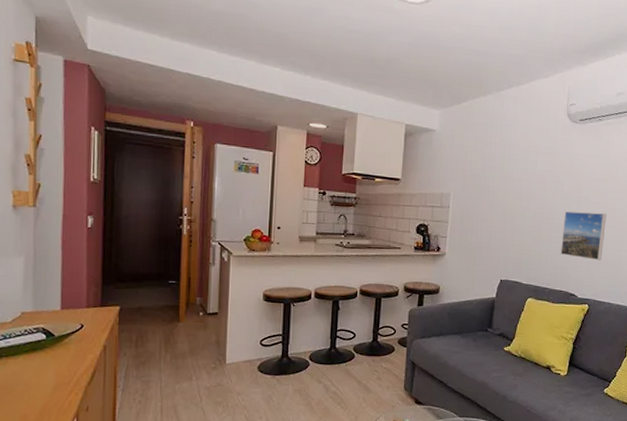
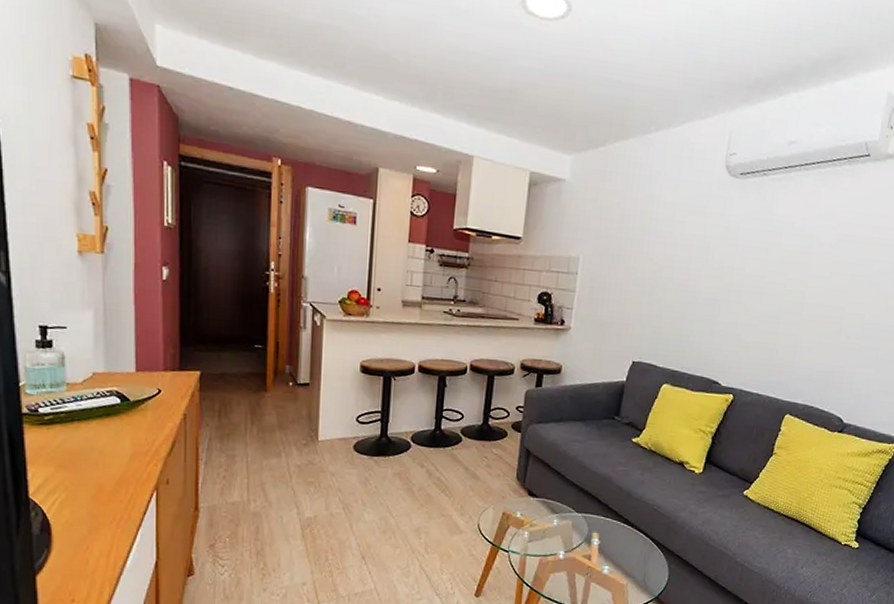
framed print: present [561,211,607,261] -> none [705,284,764,345]

